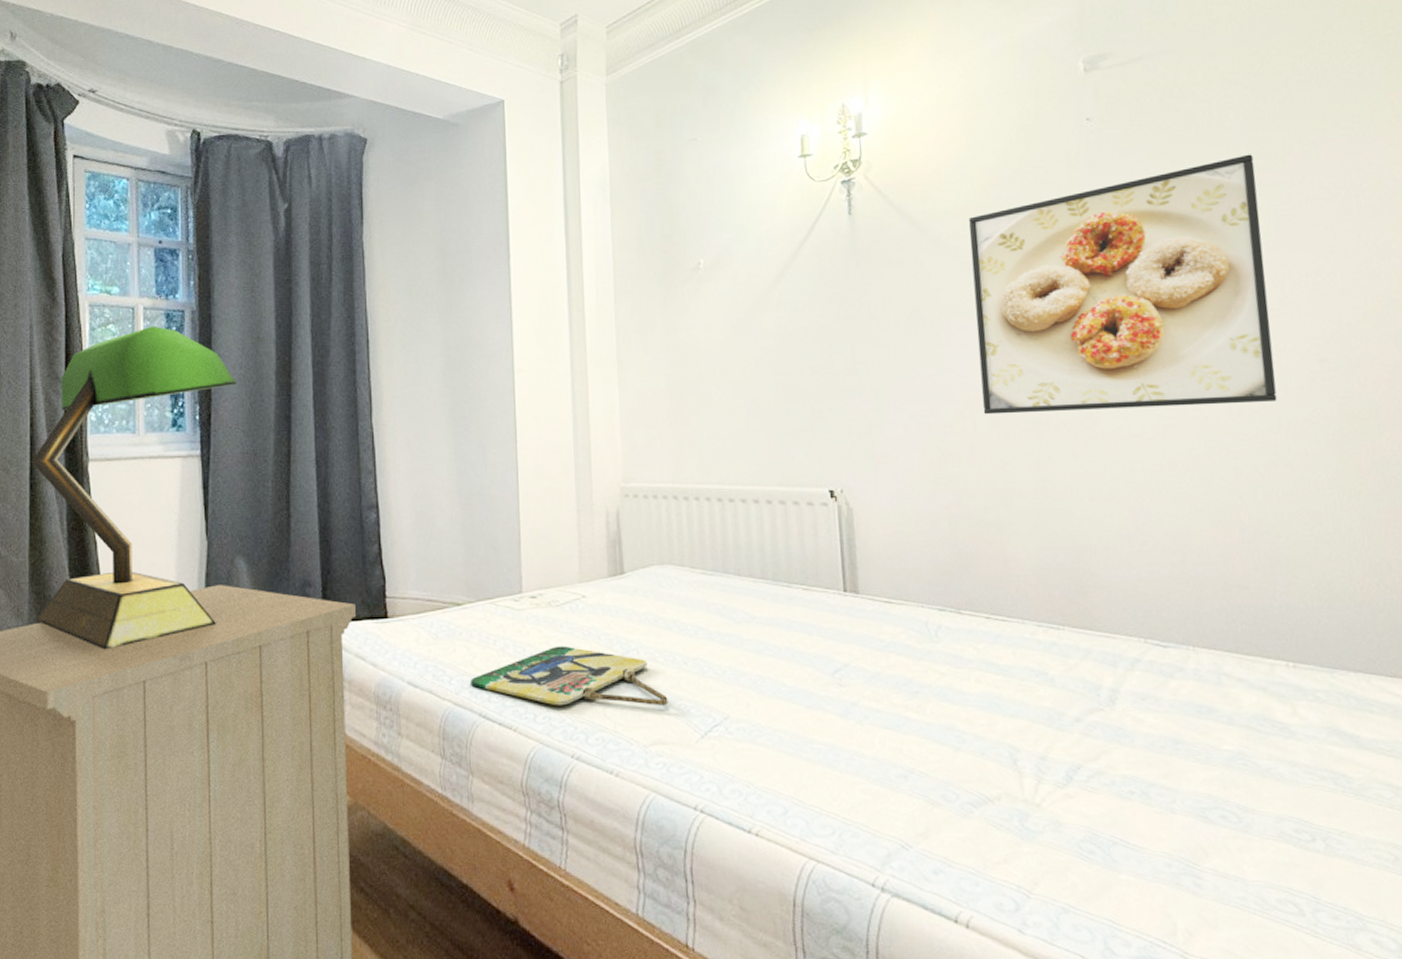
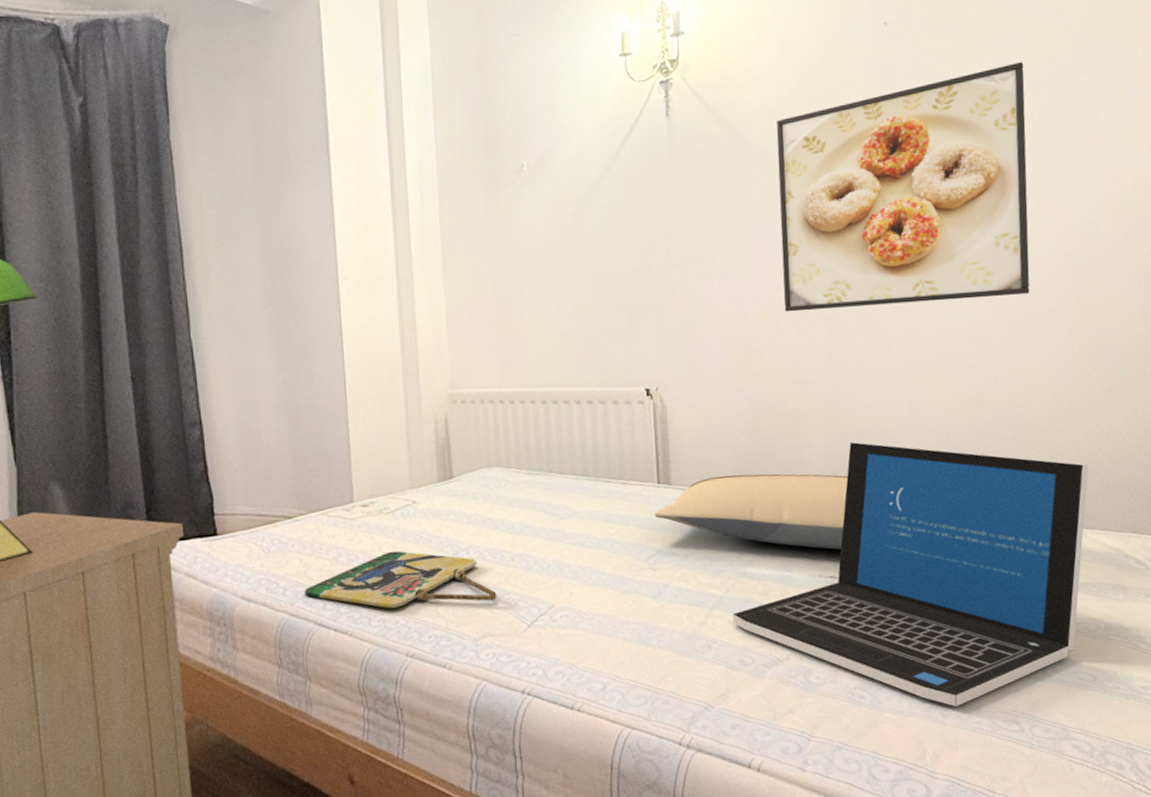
pillow: none [840,586,1065,678] -> present [654,474,848,550]
laptop: none [931,558,1368,875] -> present [732,442,1089,707]

